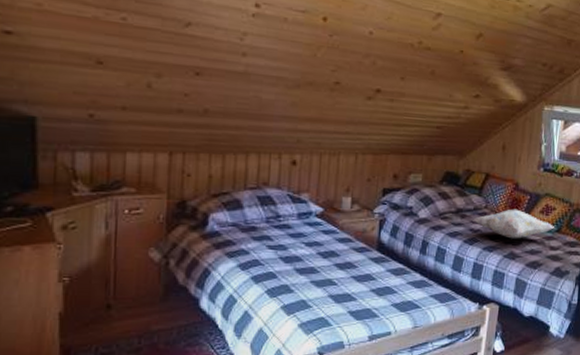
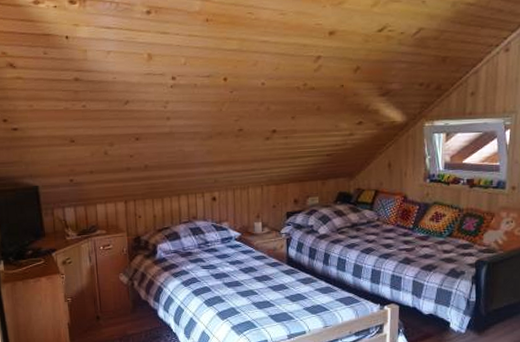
decorative pillow: present [473,209,554,239] -> none [367,219,445,246]

